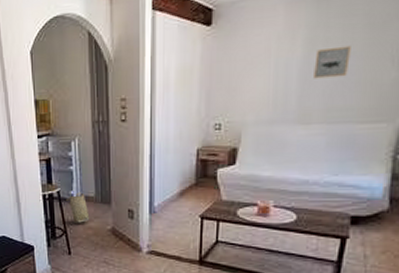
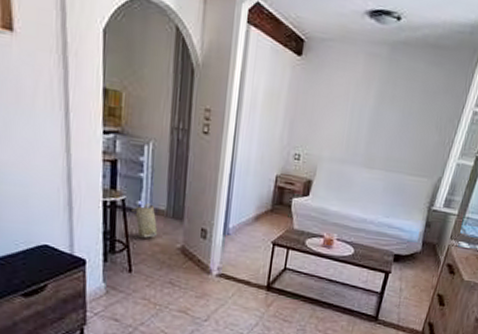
wall art: present [314,45,351,79] -> none [380,103,410,133]

